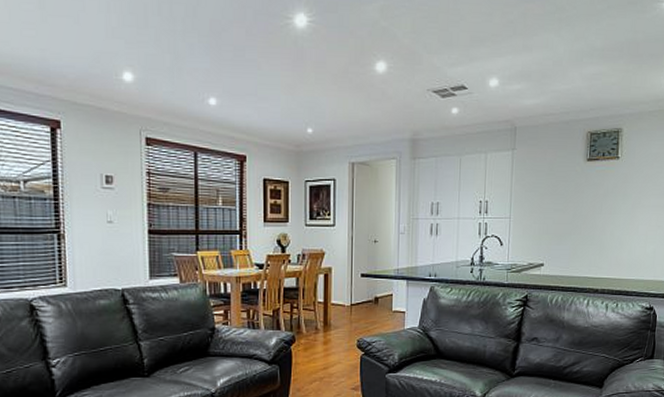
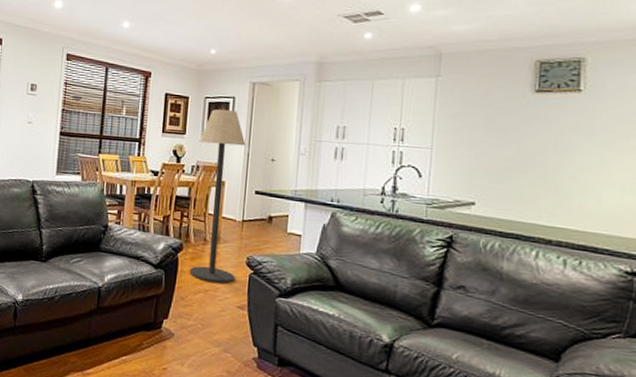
floor lamp: none [303,193,349,369] -> present [189,109,246,284]

